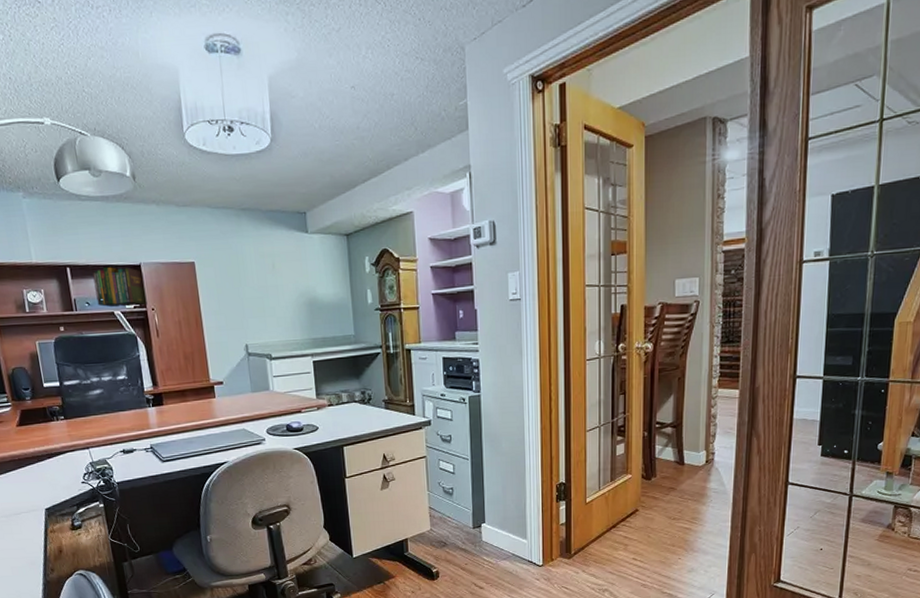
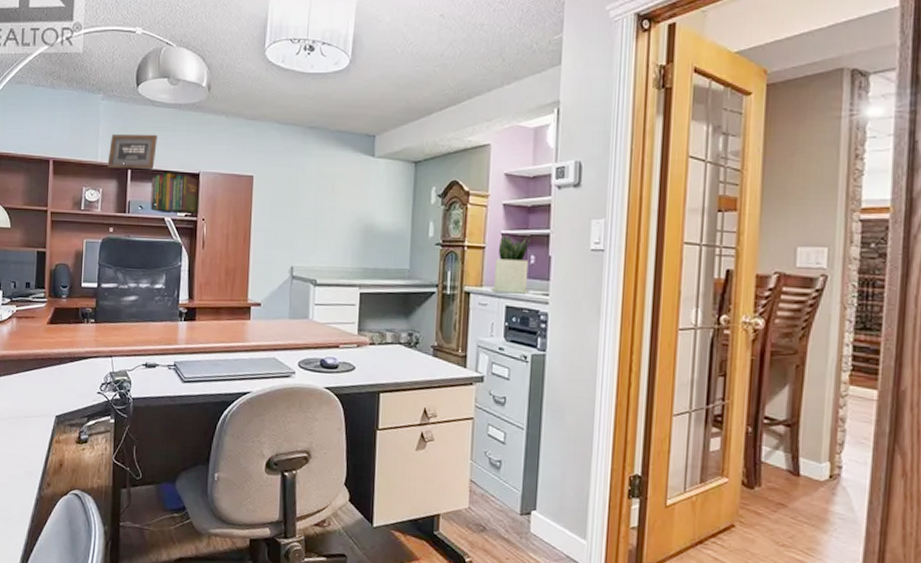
picture frame: none [41,229,93,269] -> present [107,134,157,170]
planter: none [428,293,462,348] -> present [491,233,532,295]

